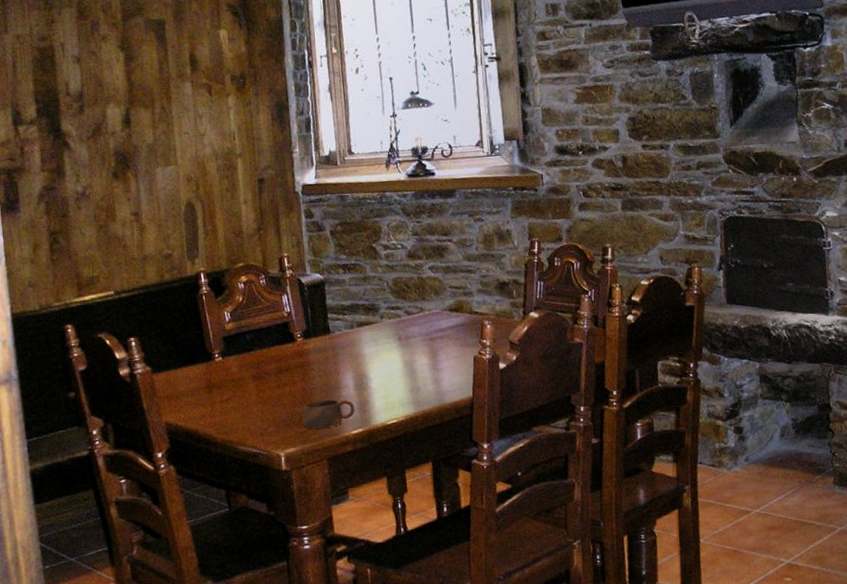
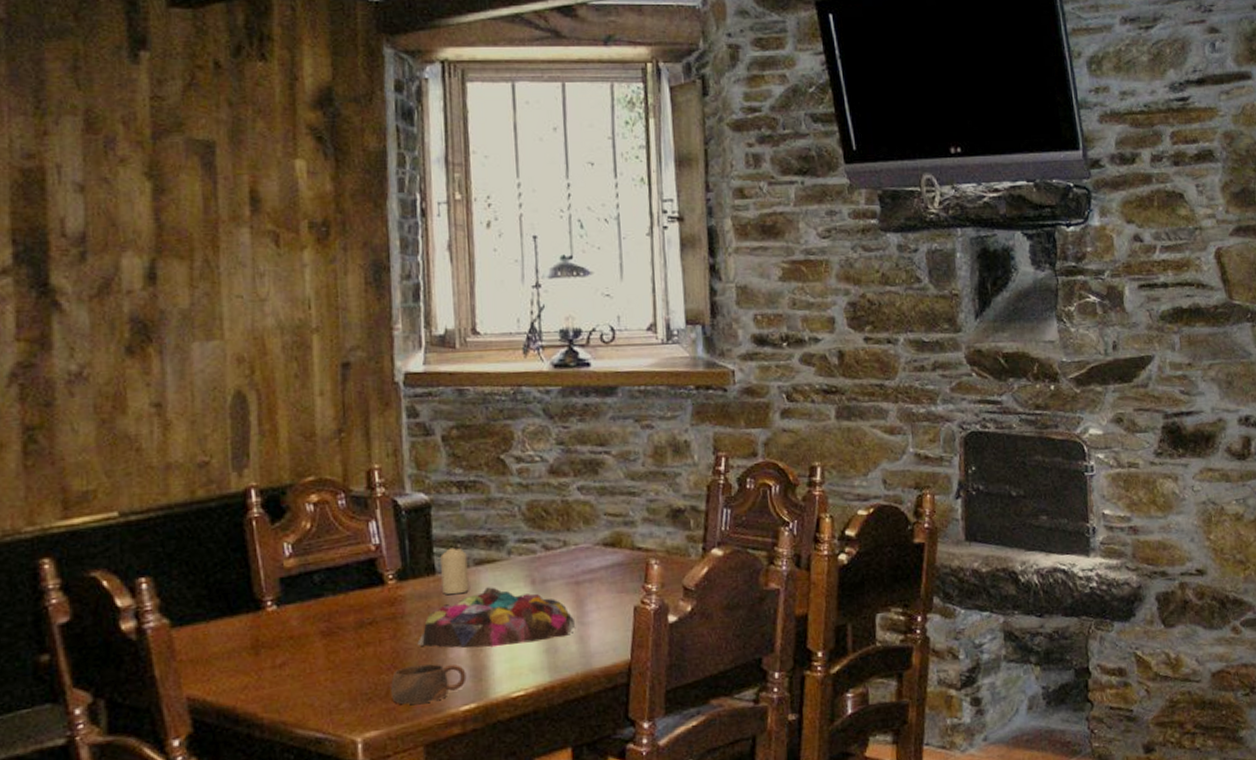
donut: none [319,342,431,388] -> present [417,587,575,649]
candle: none [333,314,354,349] -> present [440,547,469,595]

